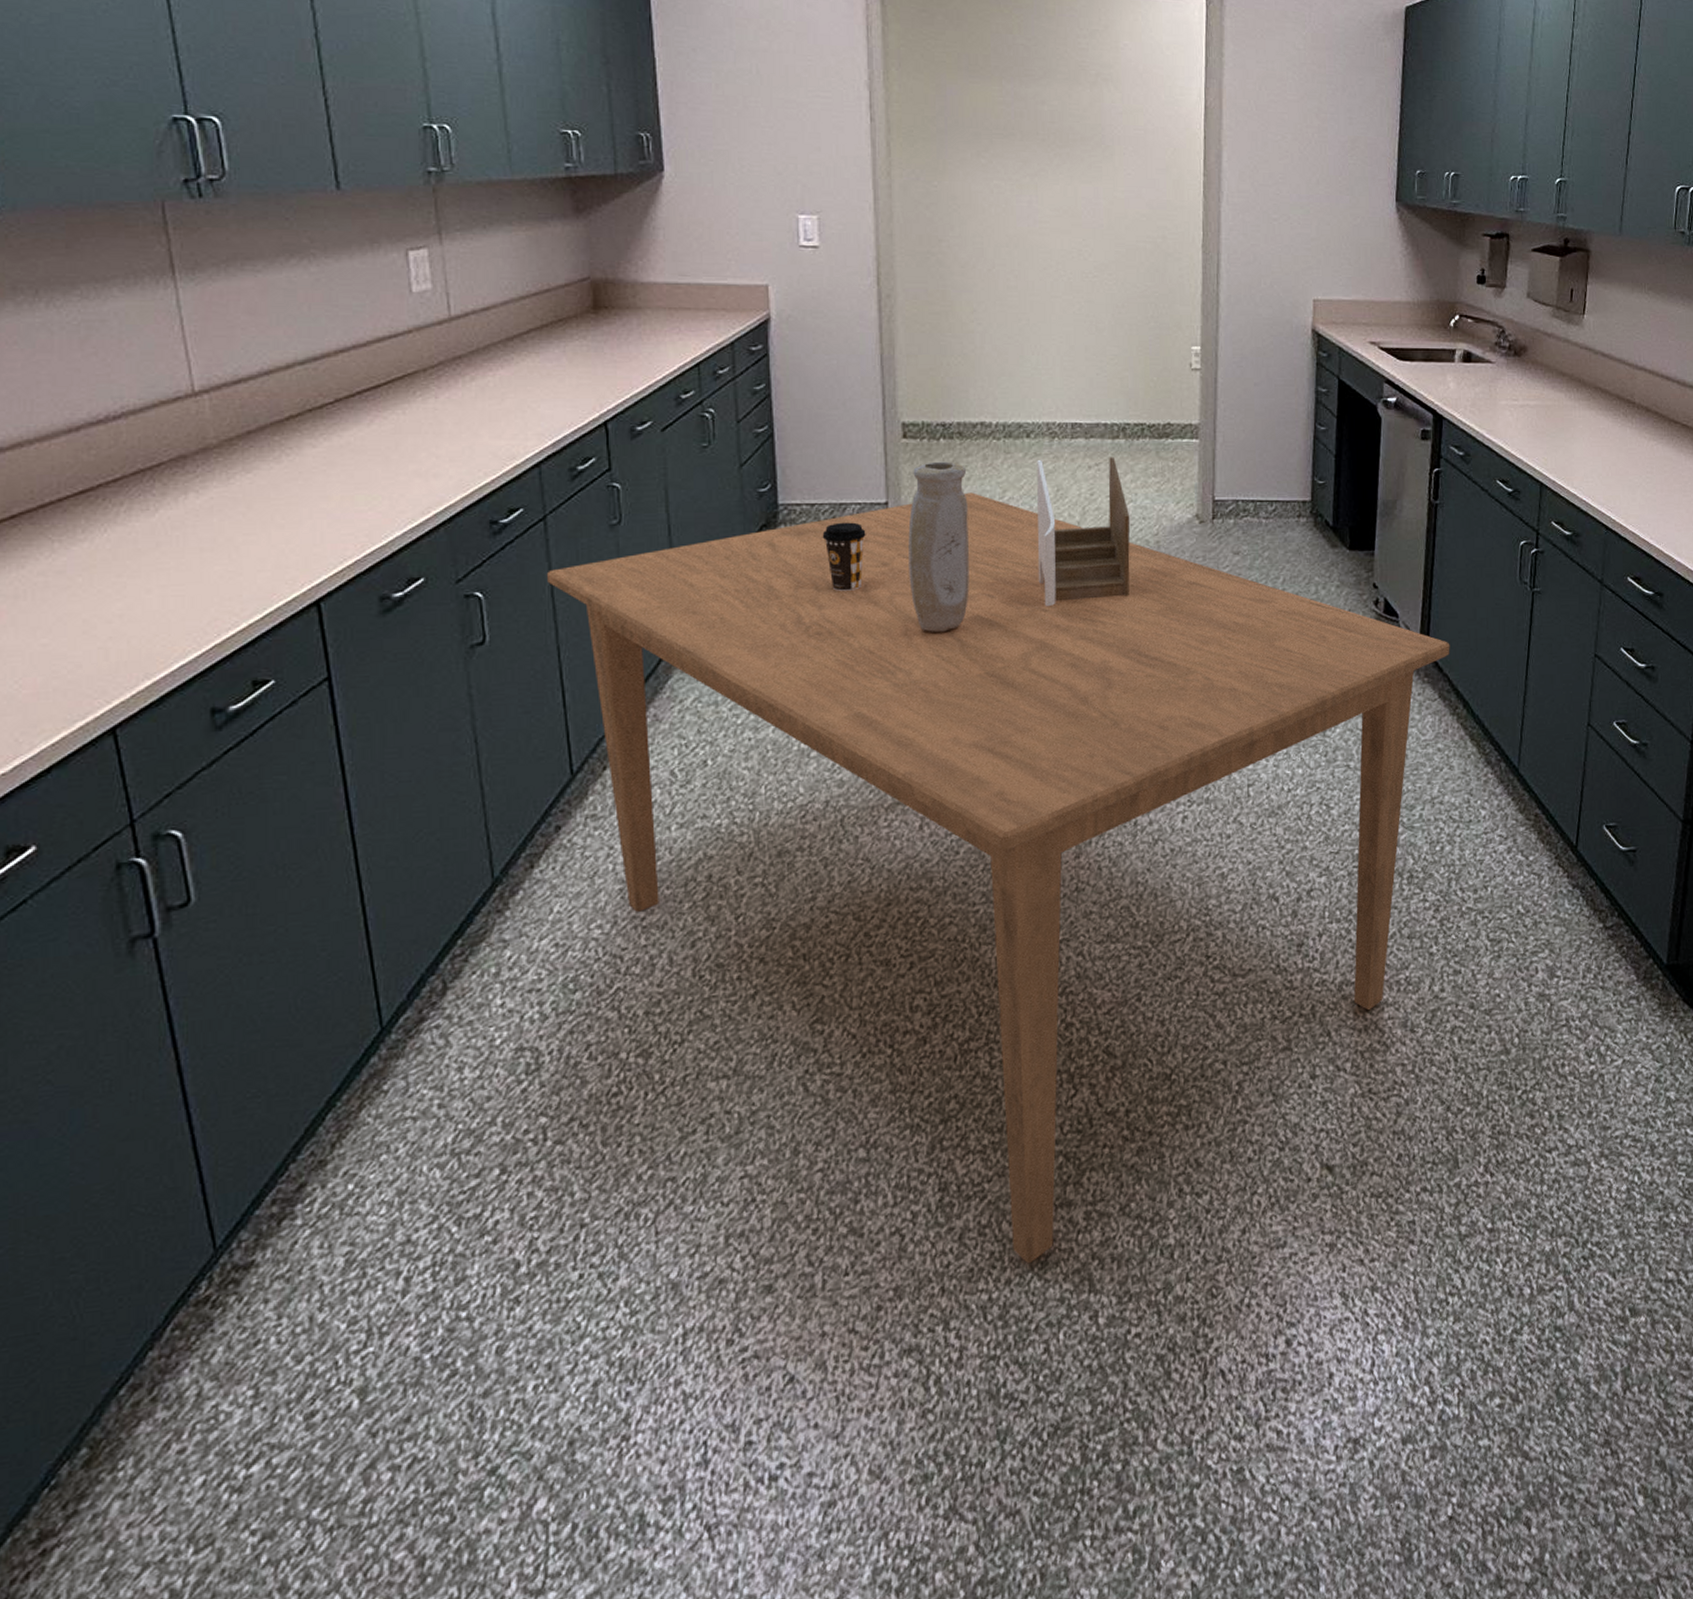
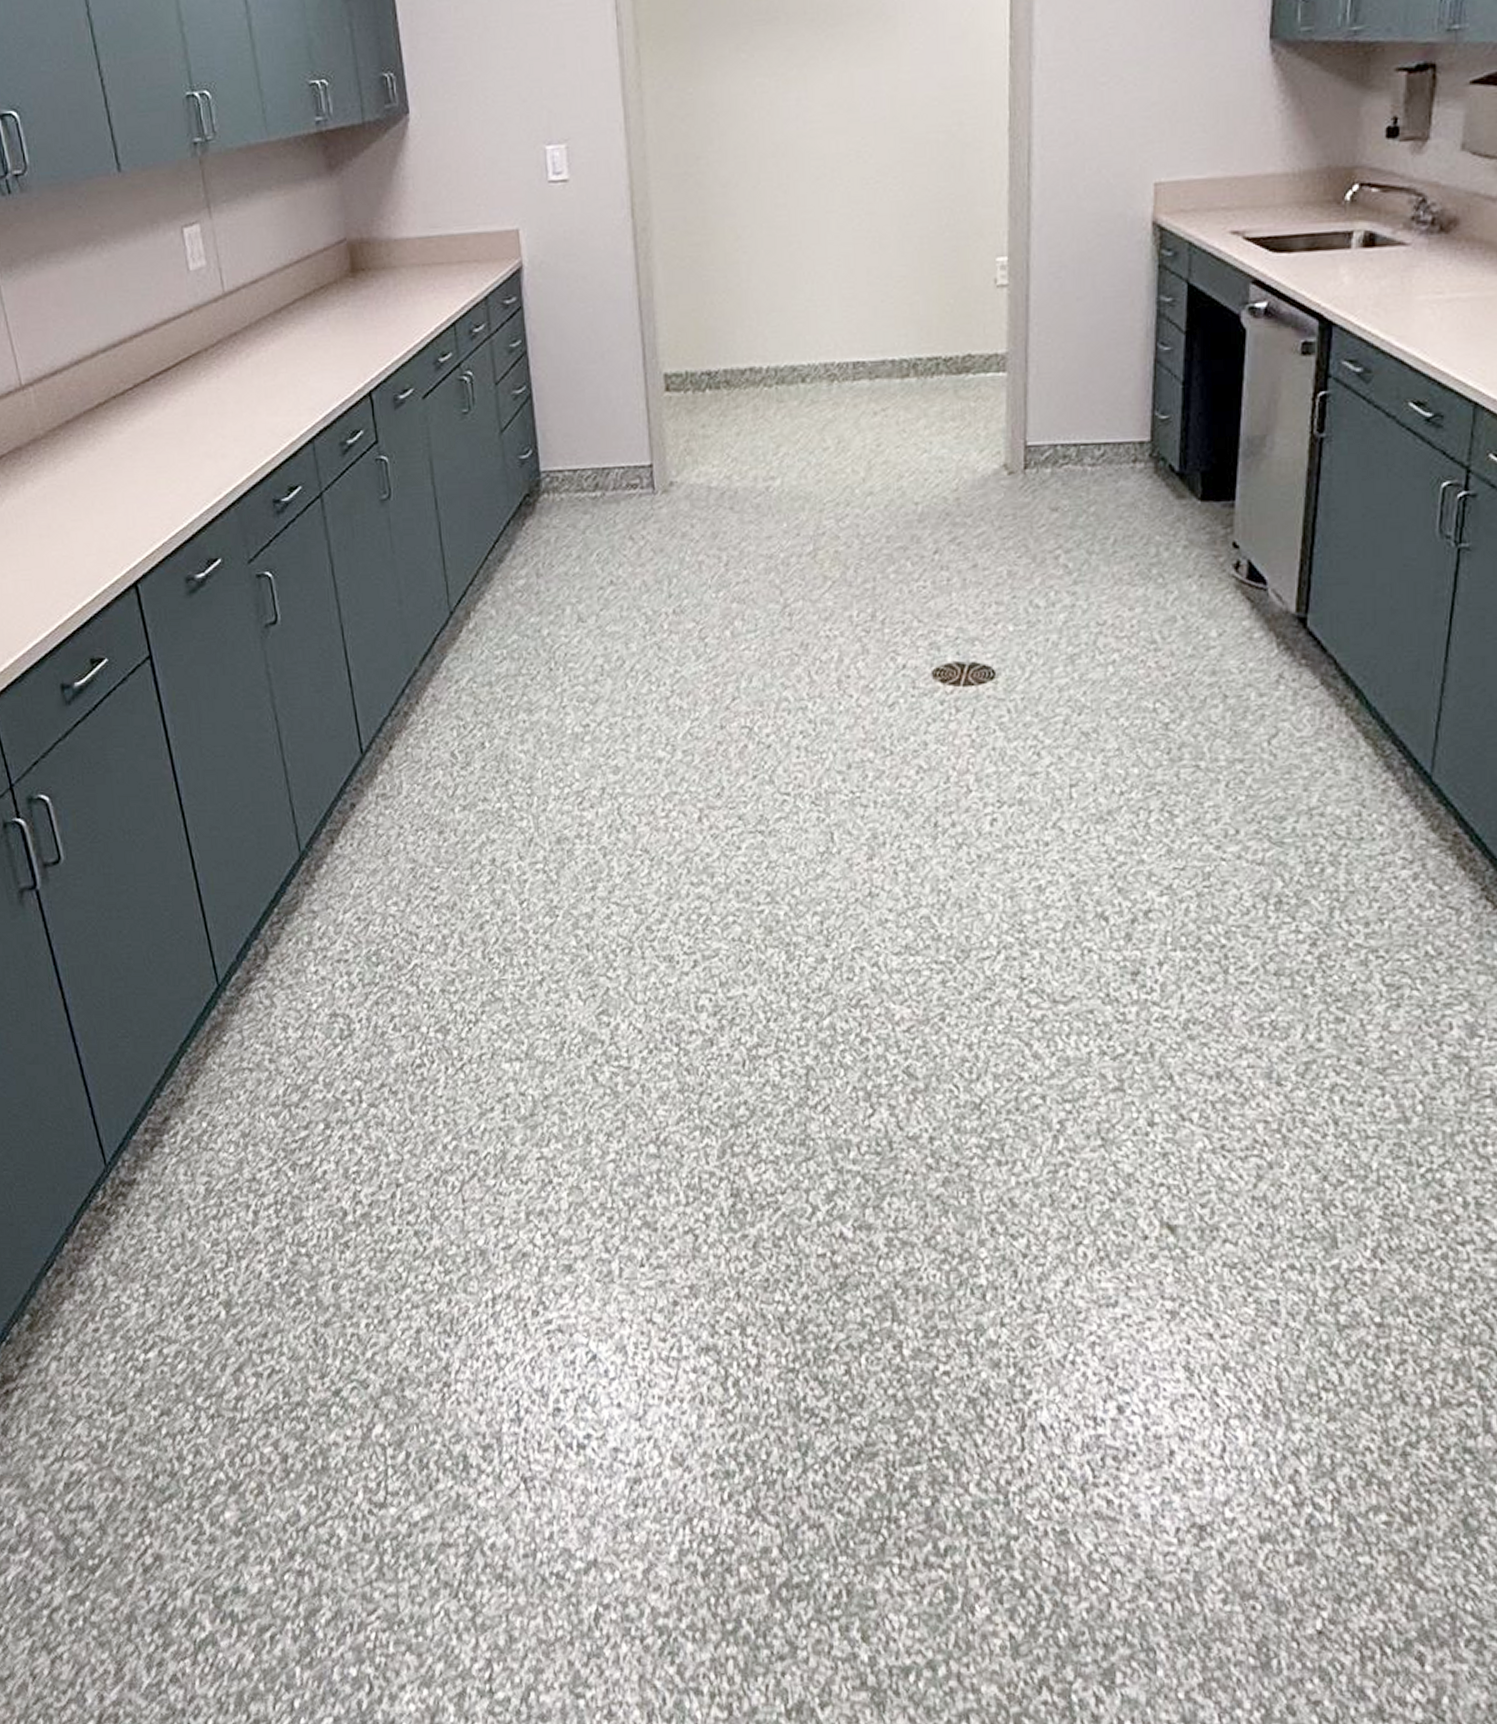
dining table: present [546,492,1450,1264] -> none [326,449,1338,1283]
coffee cup: present [822,522,866,591] -> none [586,488,631,564]
vase: present [908,461,970,632] -> none [675,415,743,608]
napkin holder: present [1037,457,1130,607] -> none [814,399,925,578]

